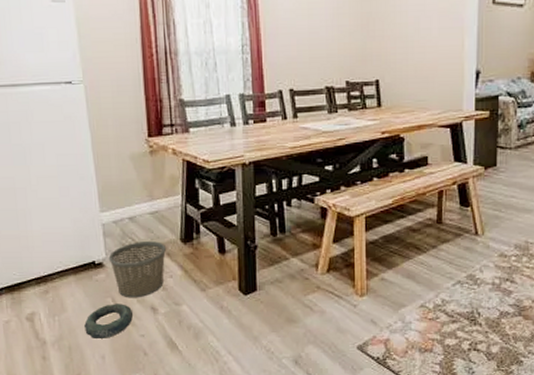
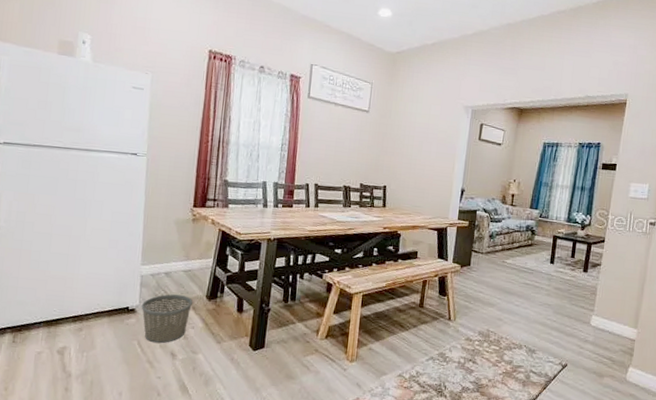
dog toy: present [84,304,134,338] -> none [108,346,155,377]

